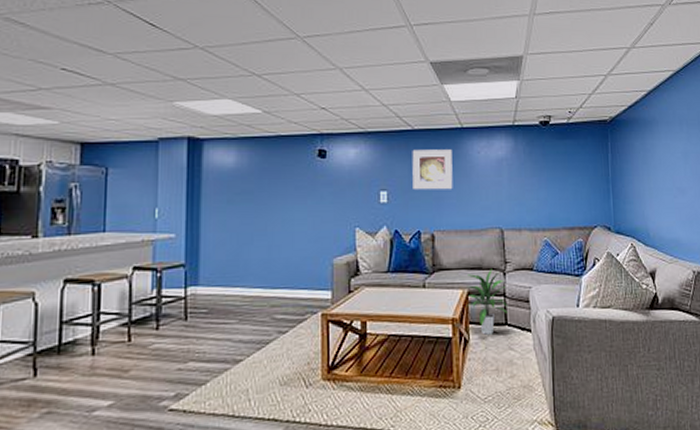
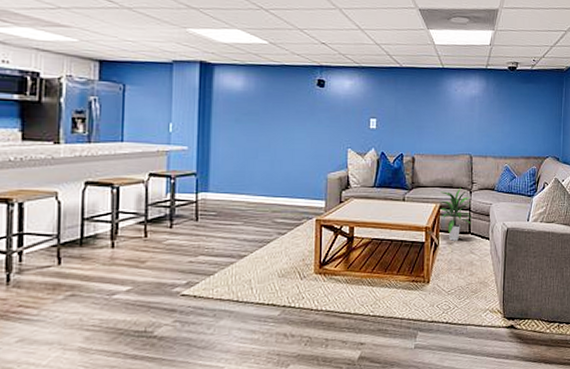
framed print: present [412,149,453,190] -> none [398,84,433,121]

